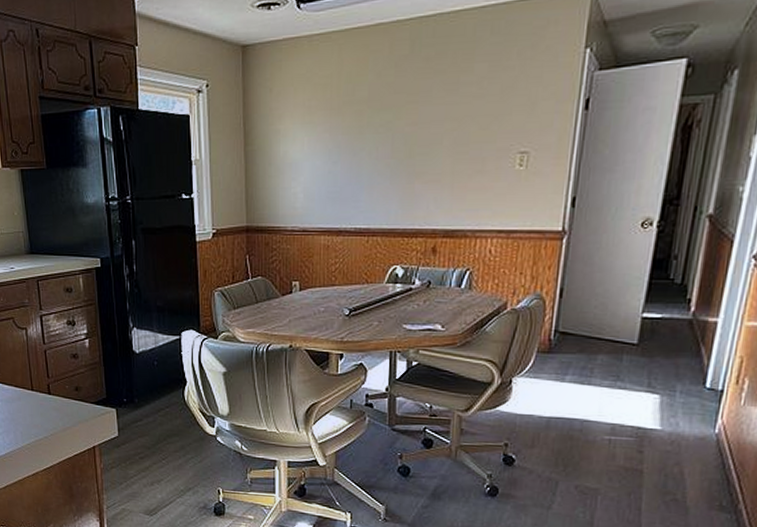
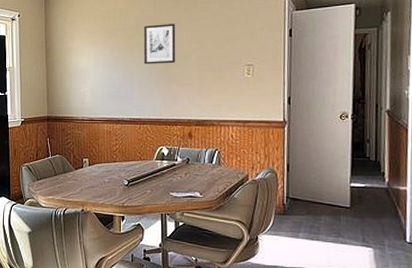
wall art: none [377,93,424,154] -> present [143,24,176,64]

